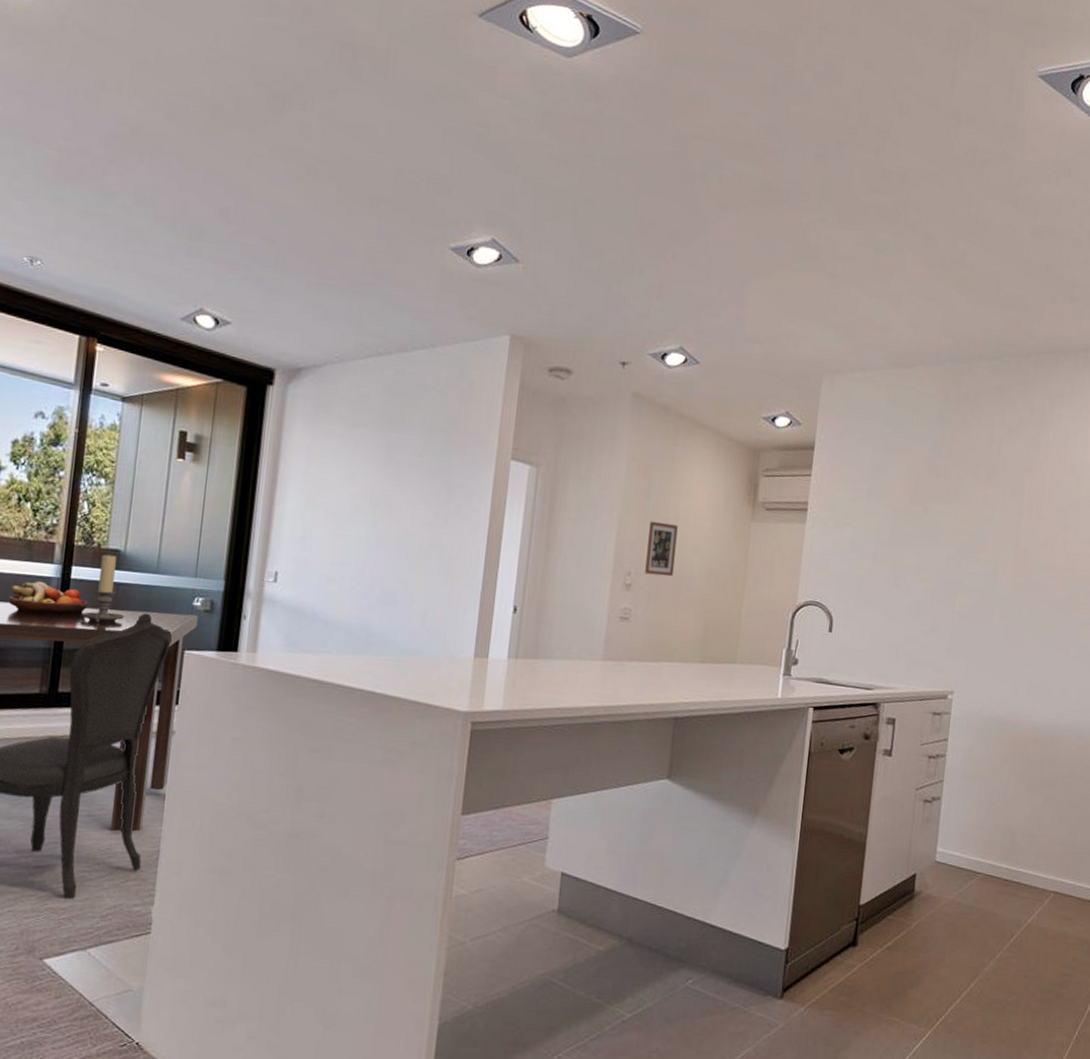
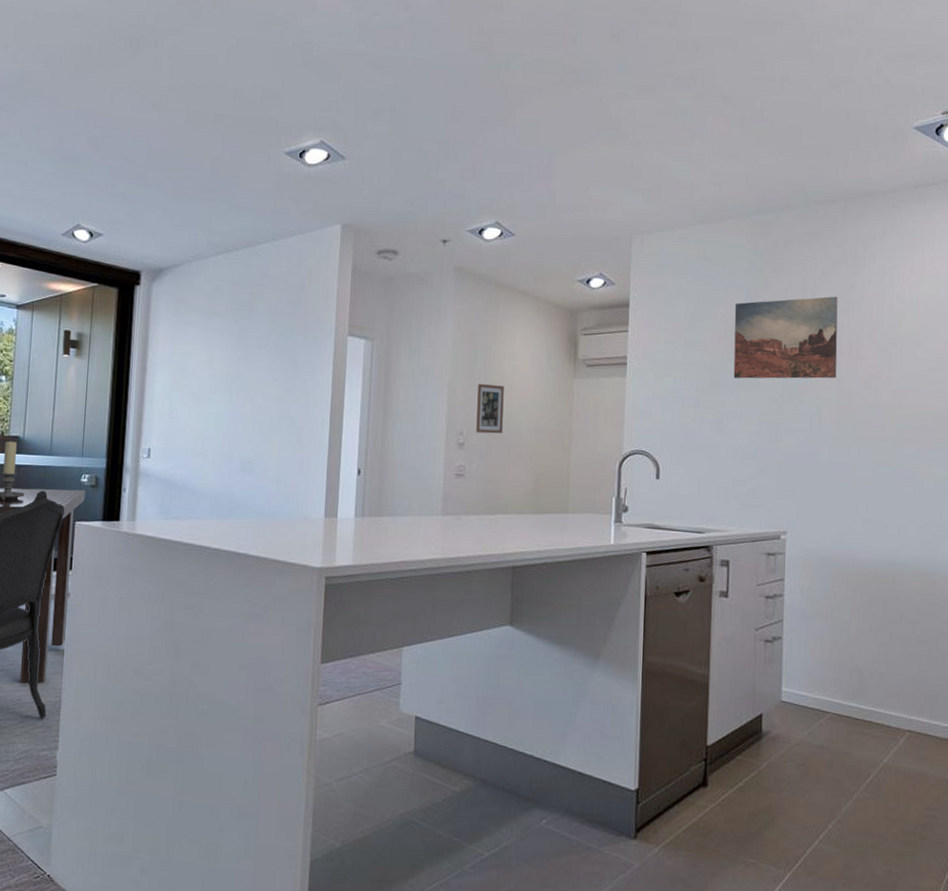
wall art: none [914,453,1023,538] -> present [733,296,838,379]

